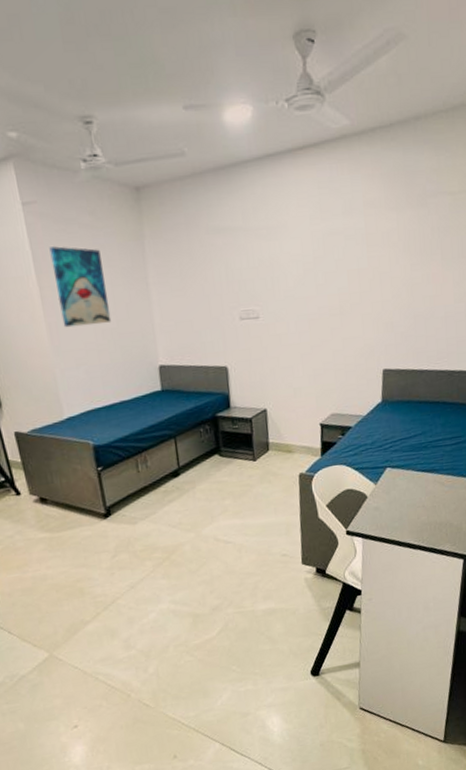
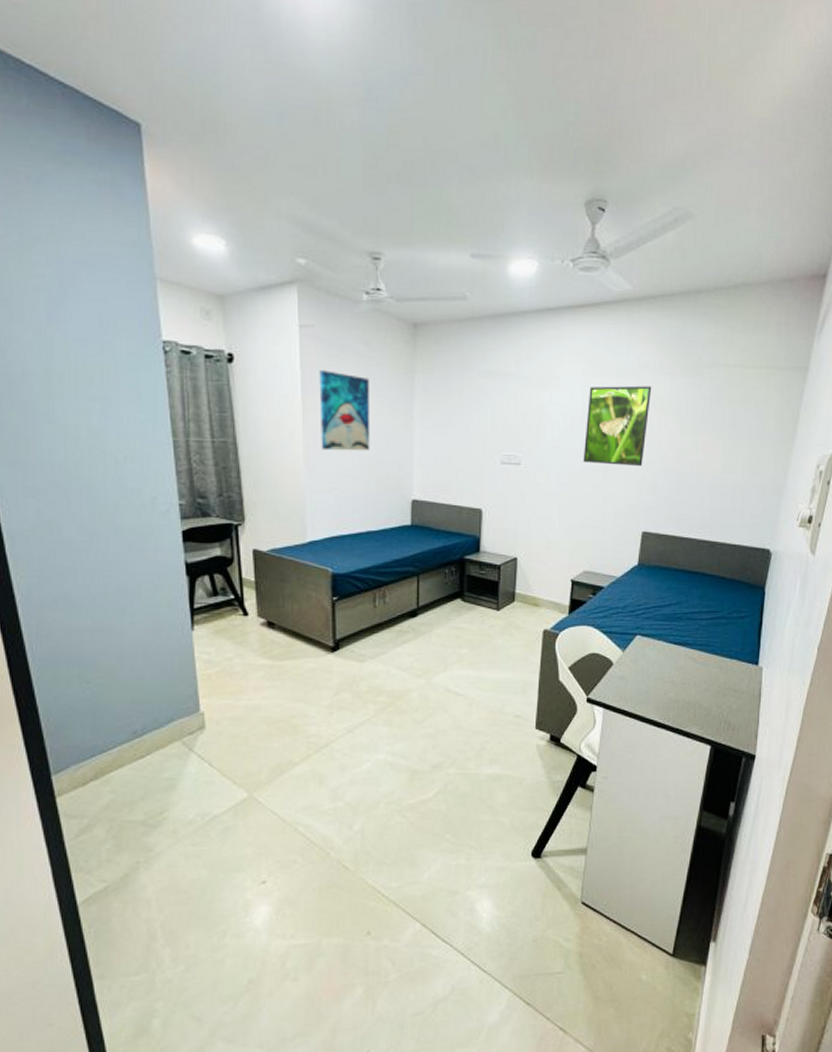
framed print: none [318,223,380,309] -> present [583,385,652,466]

